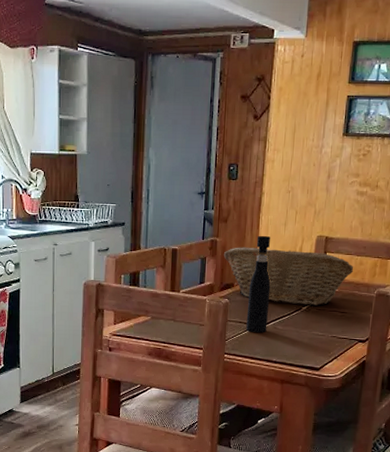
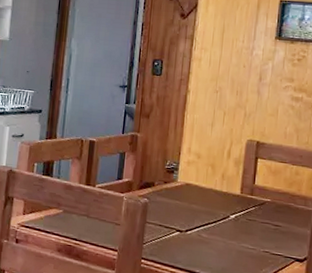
fruit basket: present [223,247,354,306] -> none [144,144,289,216]
pepper grinder: present [246,235,271,333] -> none [166,134,196,240]

